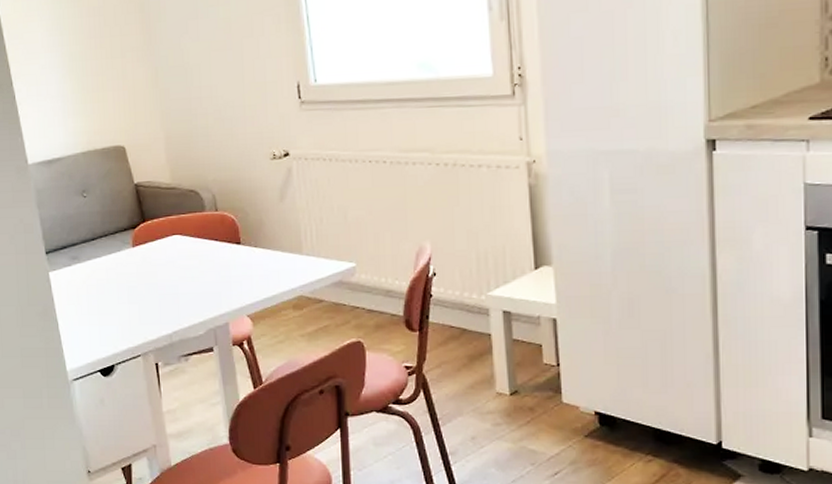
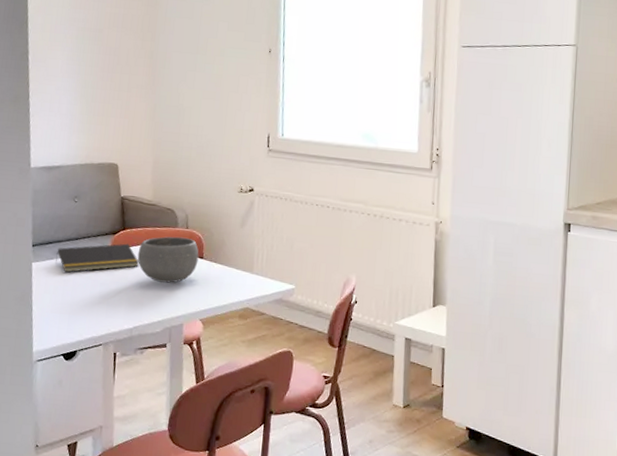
notepad: none [73,237,167,279] -> present [56,243,139,273]
bowl: none [164,221,236,278] -> present [137,236,199,283]

